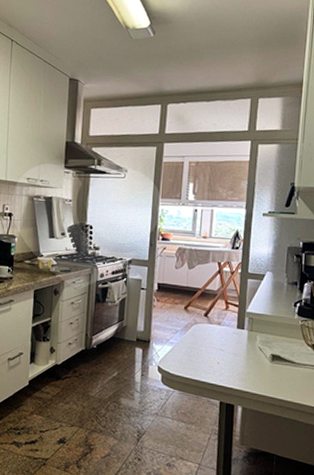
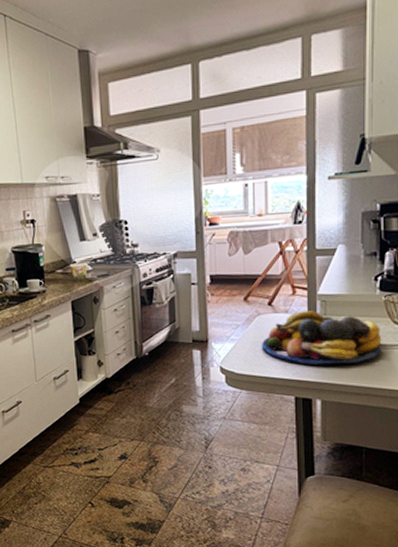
fruit bowl: none [195,325,297,377] -> present [261,310,382,365]

